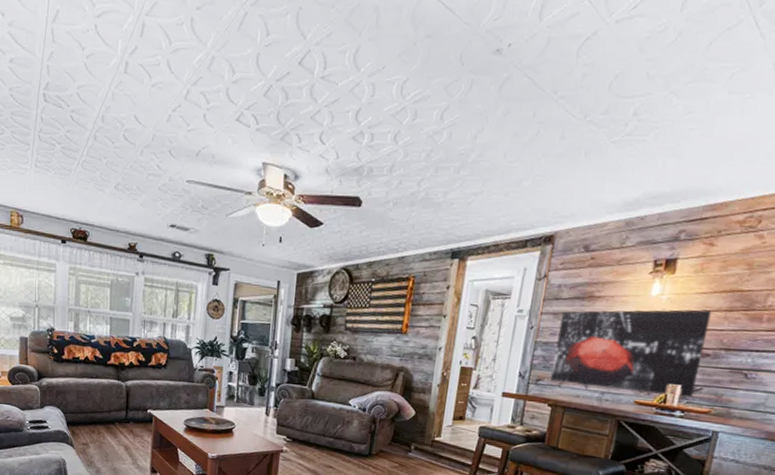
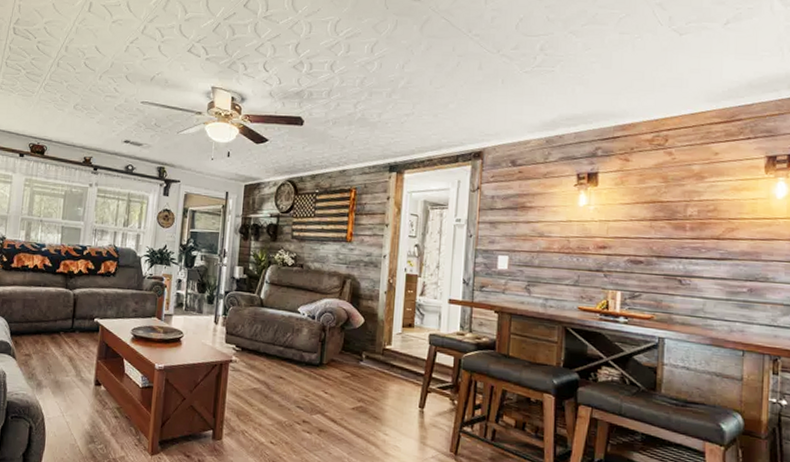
wall art: present [551,309,712,398] -> none [494,219,638,304]

